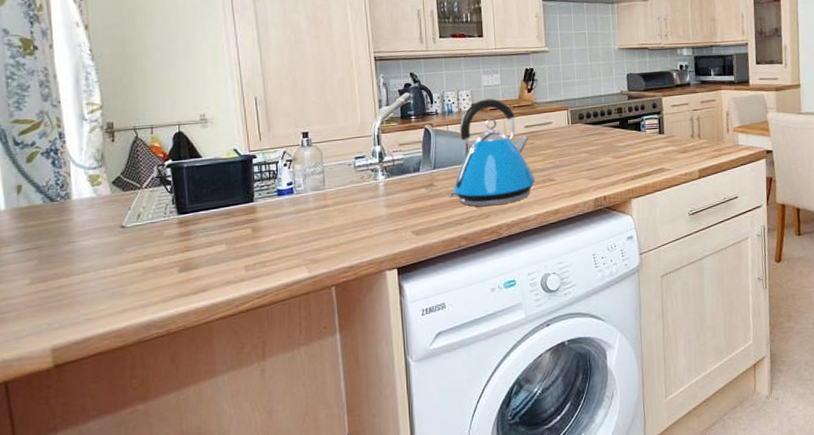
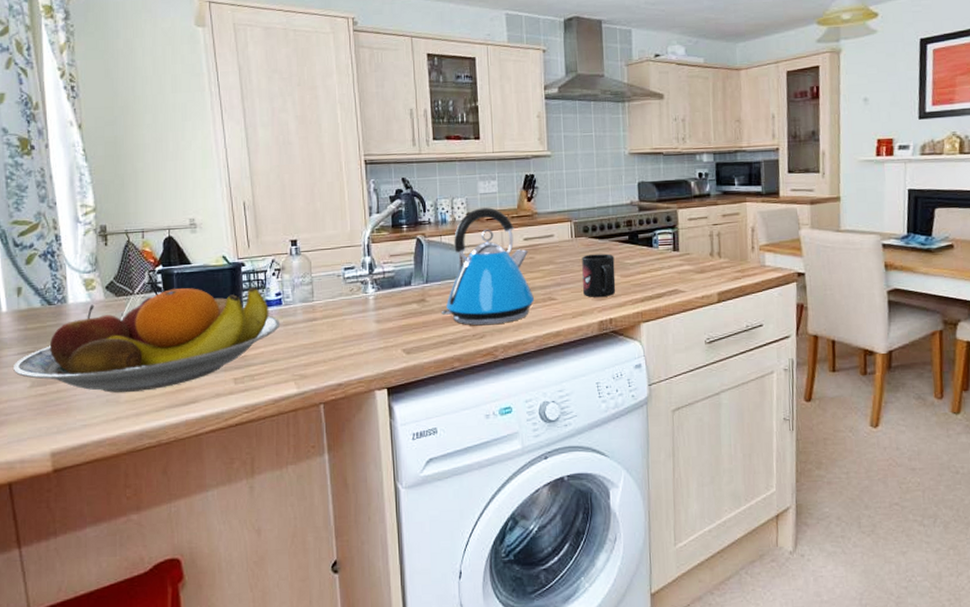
fruit bowl: none [12,178,292,286] -> present [14,287,281,393]
mug: none [578,138,609,177] -> present [582,253,616,297]

